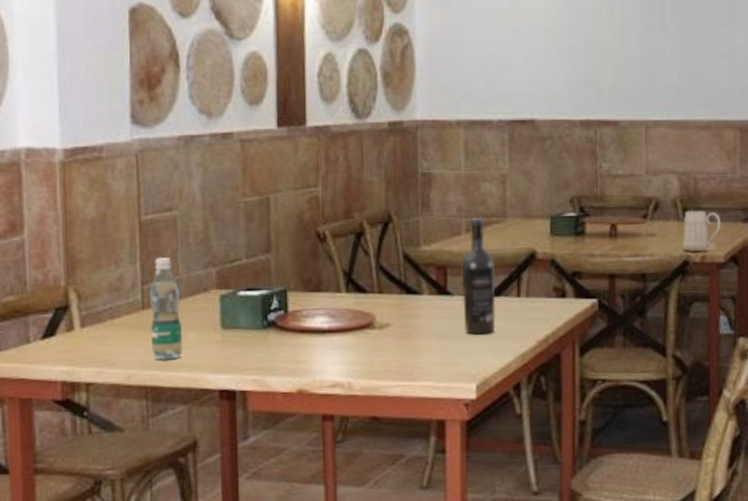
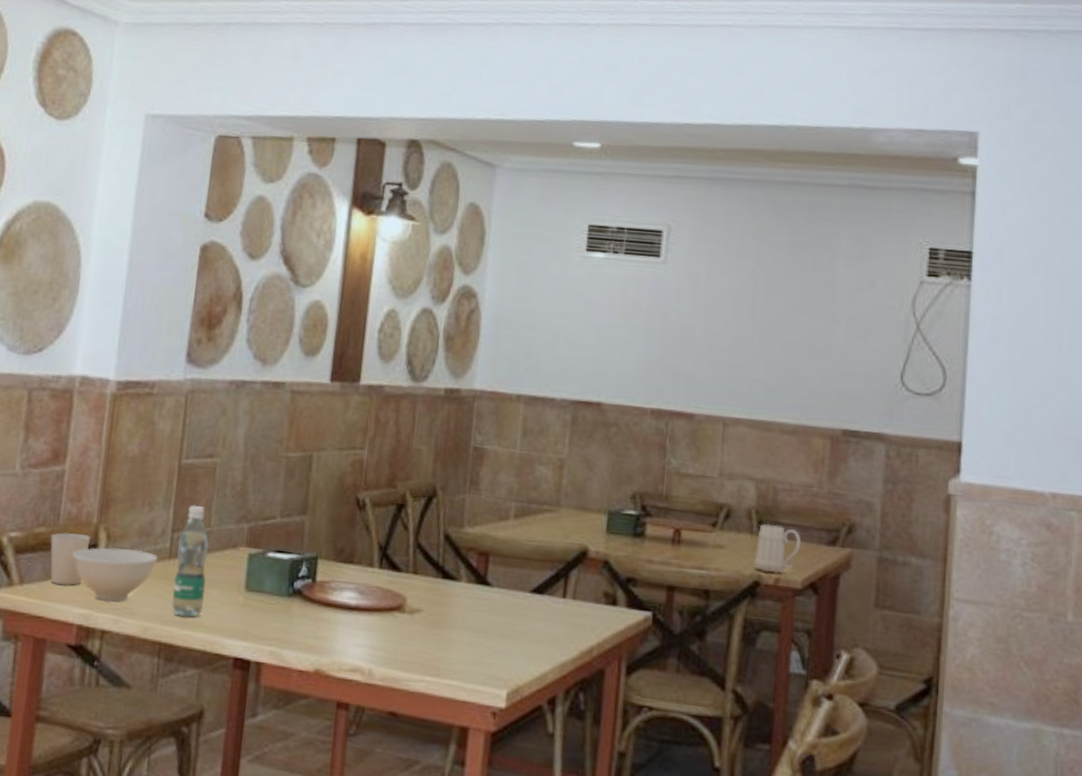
cup: none [20,297,62,348] -> present [49,532,91,586]
bowl: none [45,305,131,357] -> present [72,547,158,602]
wine bottle: present [461,217,496,335] -> none [500,502,542,636]

